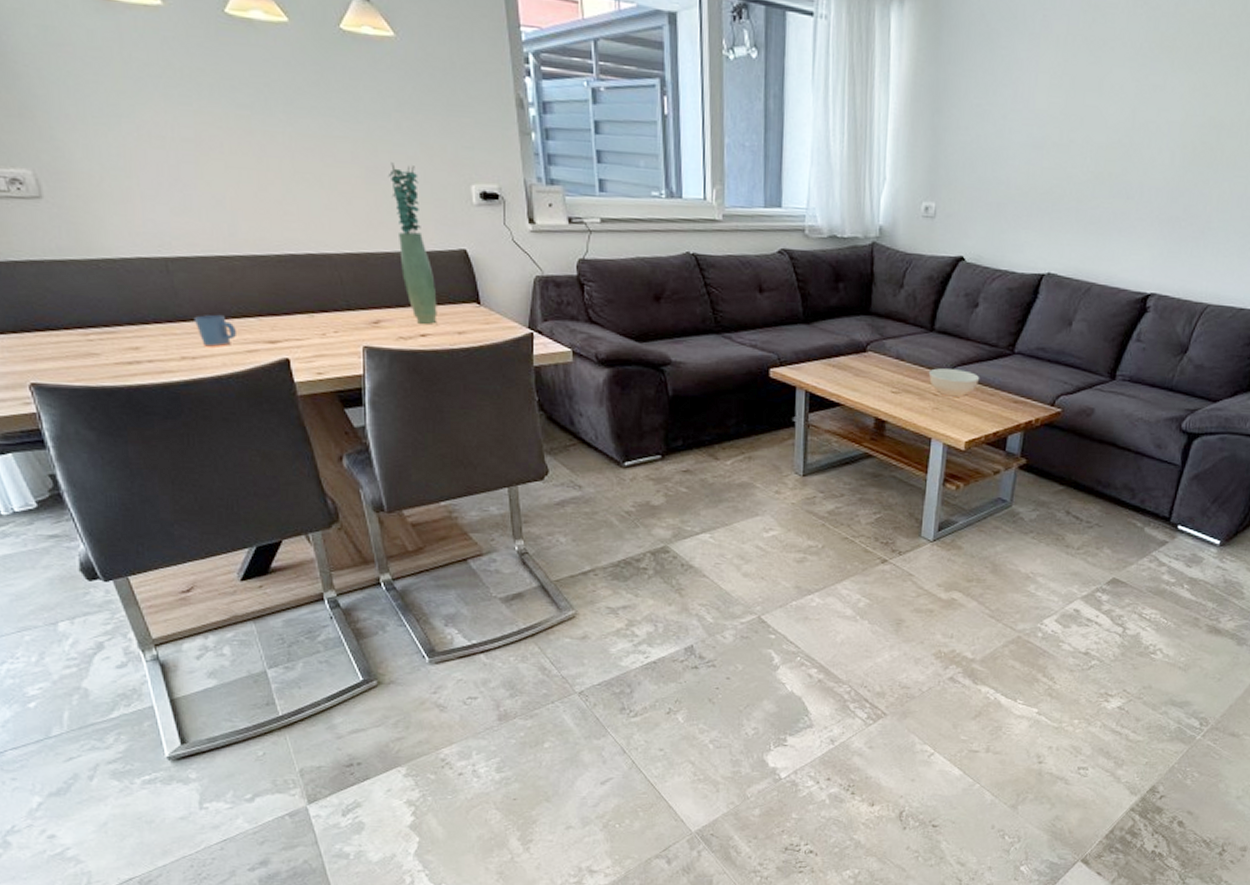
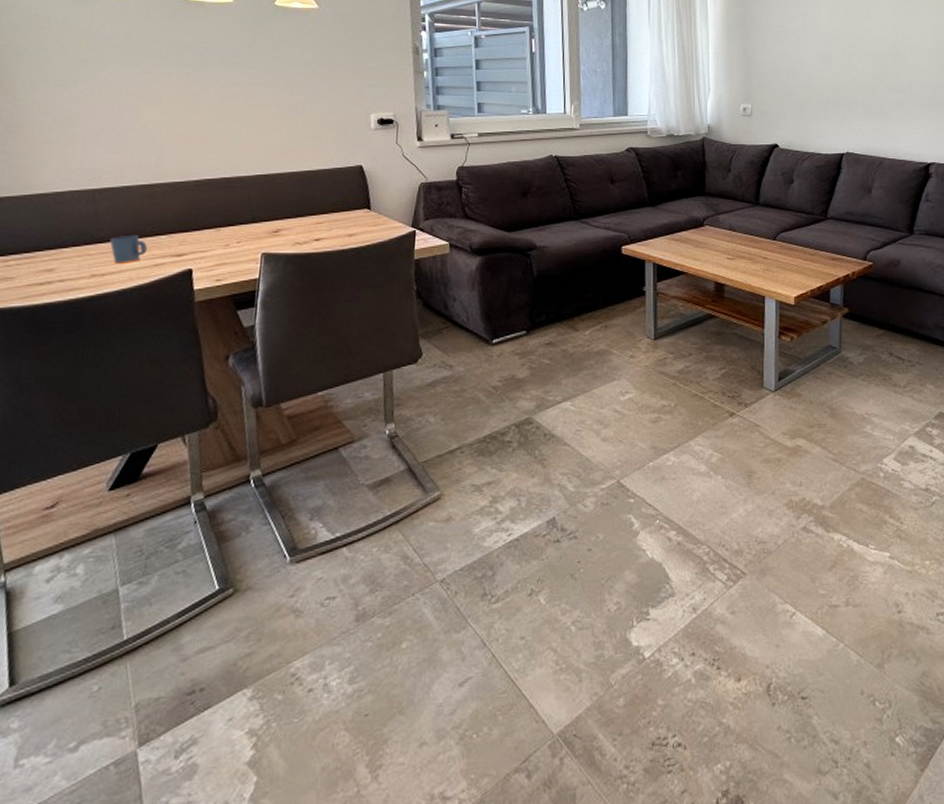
vase: present [387,162,437,325] -> none [300,101,333,231]
bowl: present [928,368,980,397] -> none [757,235,801,259]

